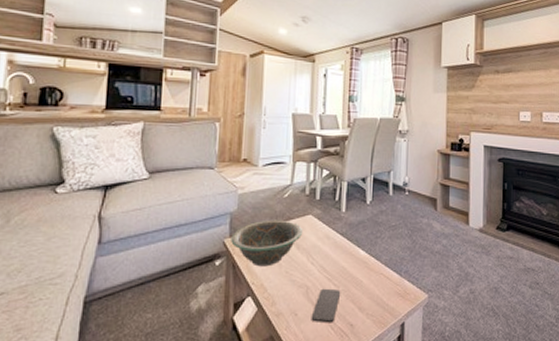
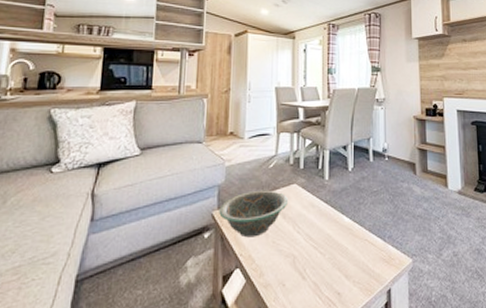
smartphone: present [311,288,341,323] -> none [298,257,327,293]

